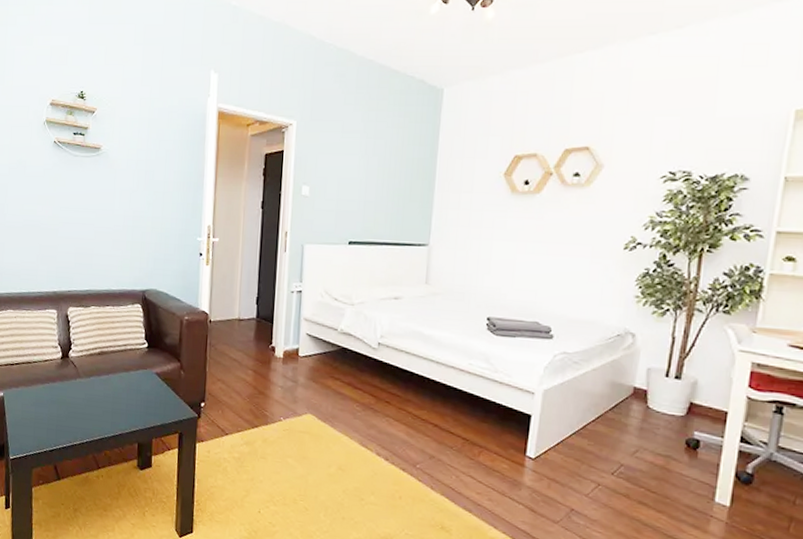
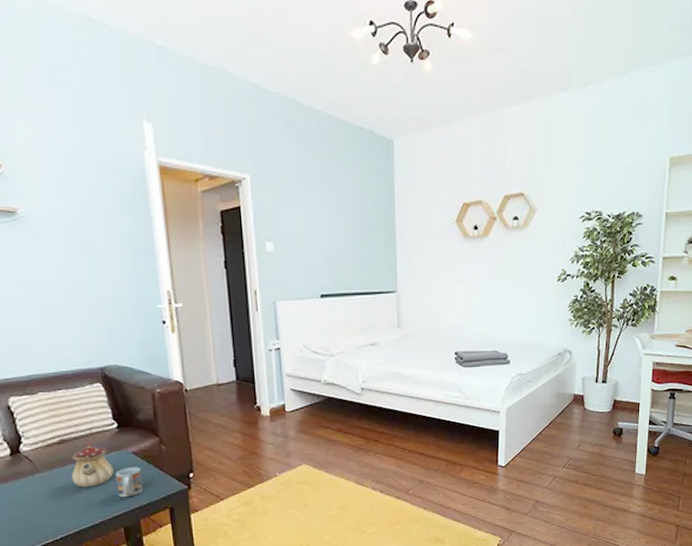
teapot: none [103,357,138,400] -> present [71,442,114,488]
cup: none [138,387,160,415] -> present [115,467,144,498]

